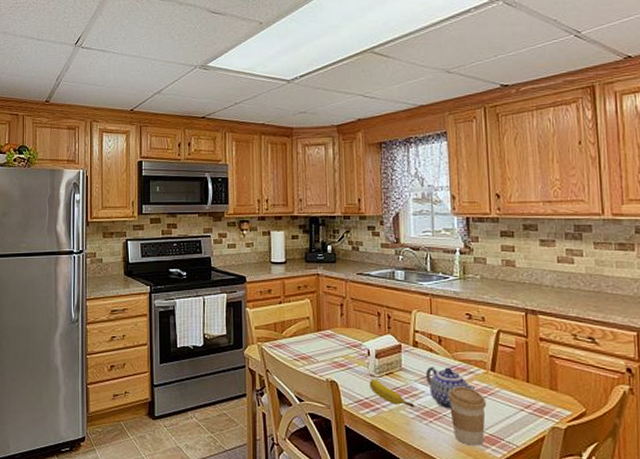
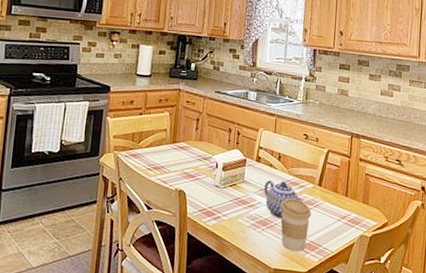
fruit: present [369,379,415,408] -> none [214,189,252,217]

